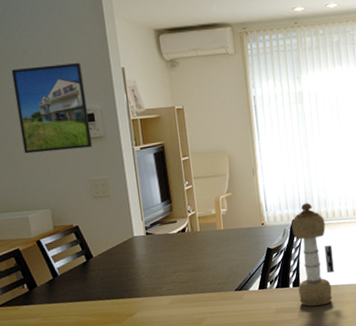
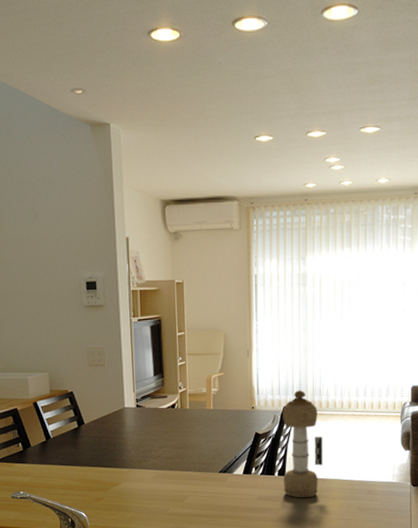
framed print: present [11,63,93,154] -> none [22,230,93,317]

